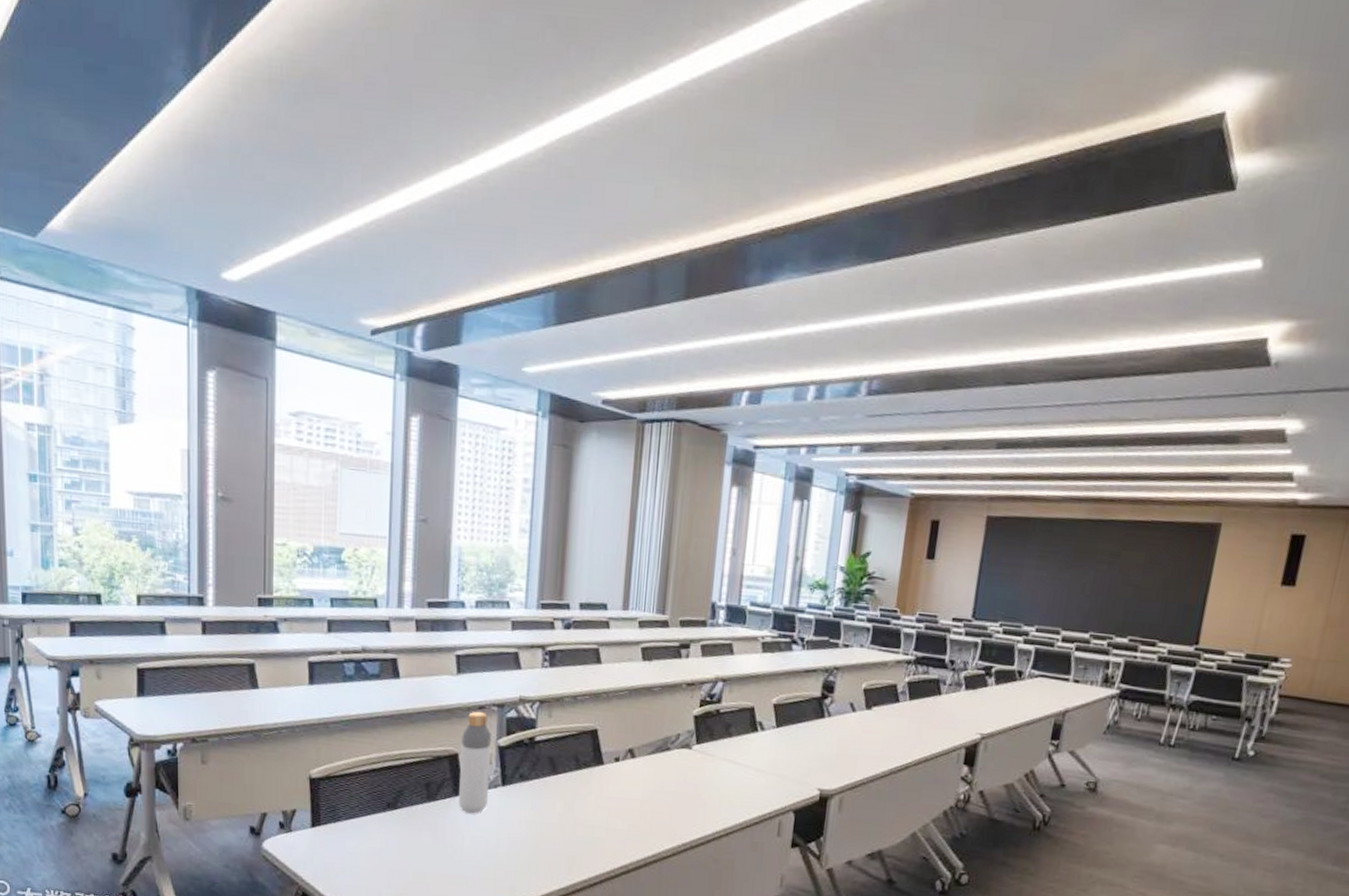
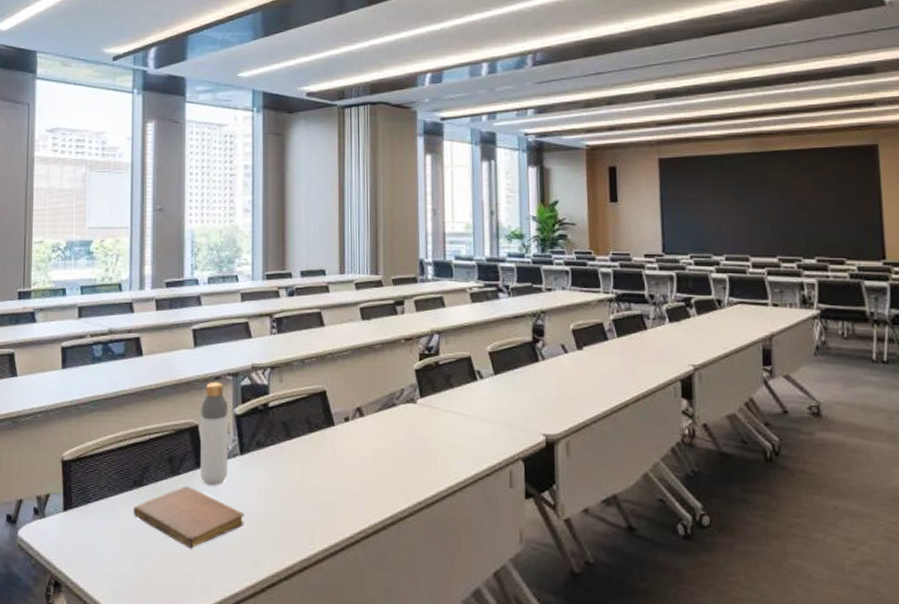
notebook: none [386,812,503,871] -> present [133,486,244,548]

